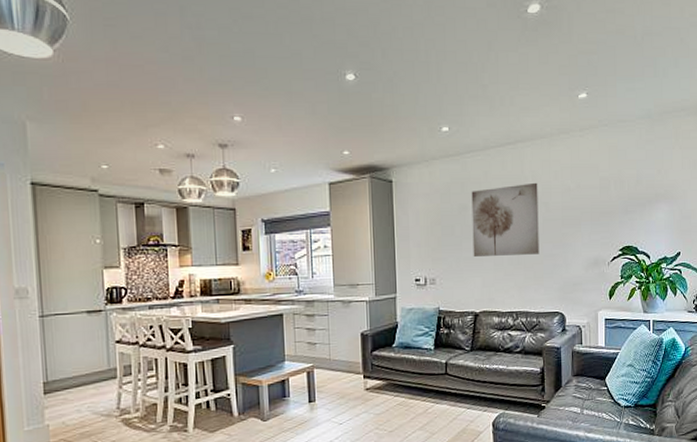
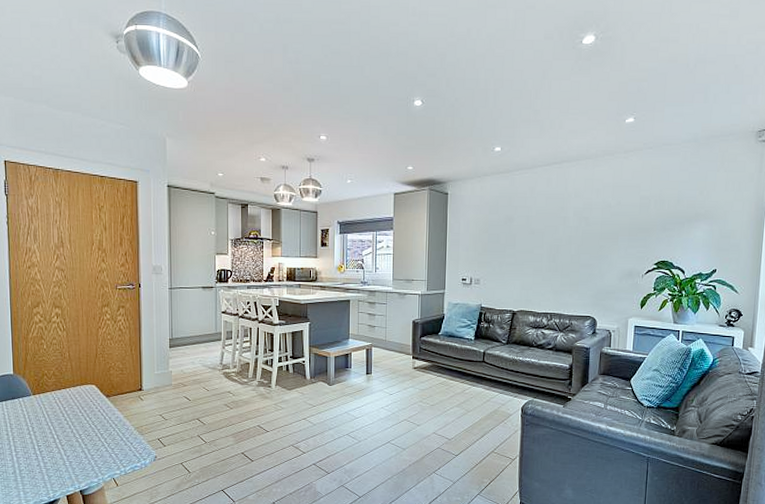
wall art: present [471,182,539,257] -> none [515,199,580,264]

